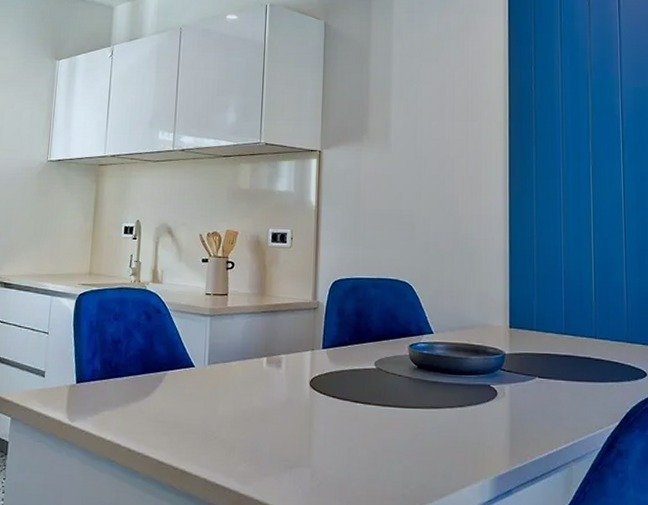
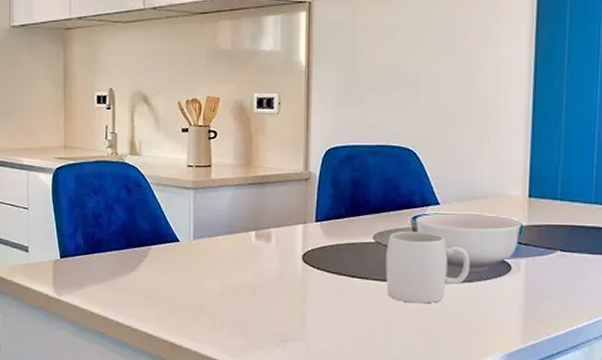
mug: none [386,358,461,428] -> present [386,231,470,304]
bowl: none [413,341,504,397] -> present [416,213,521,272]

